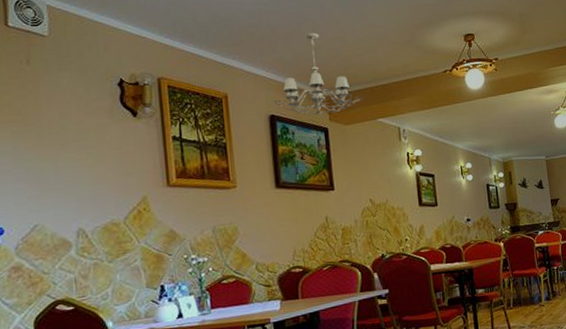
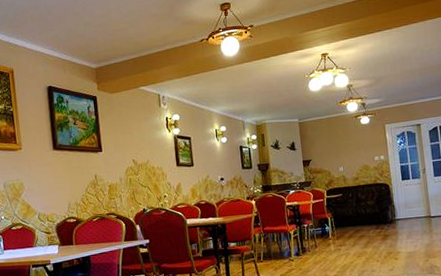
chandelier: present [273,33,364,116] -> none [50,11,128,86]

